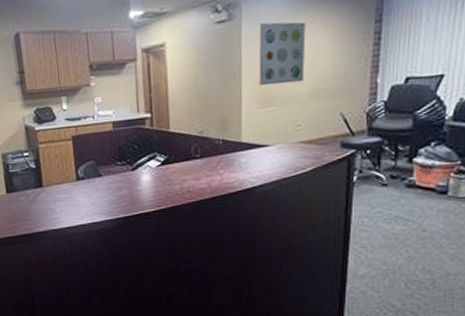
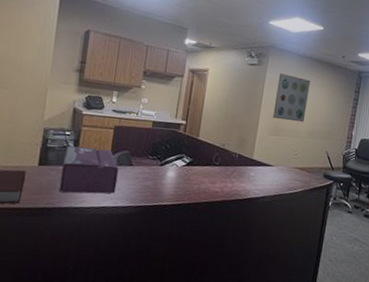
tissue box: none [28,163,90,218] -> present [58,146,119,194]

